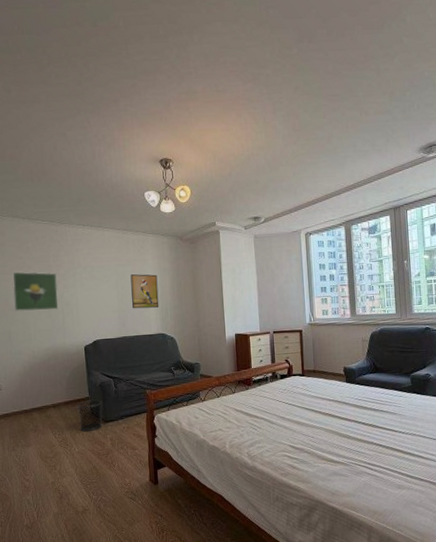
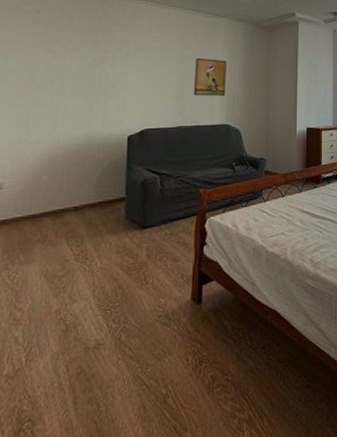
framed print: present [12,271,59,312] -> none [41,44,105,92]
waste bin: present [77,399,103,432] -> none [107,200,142,241]

